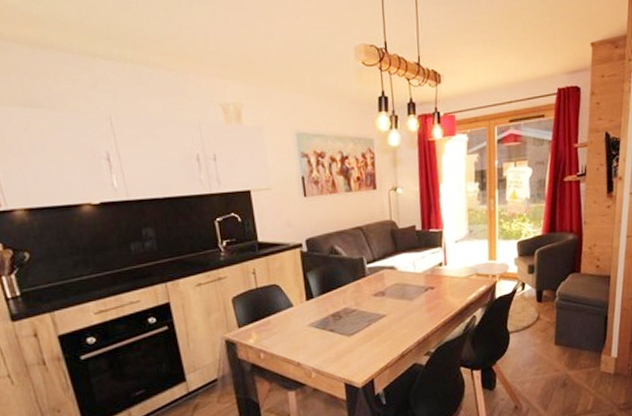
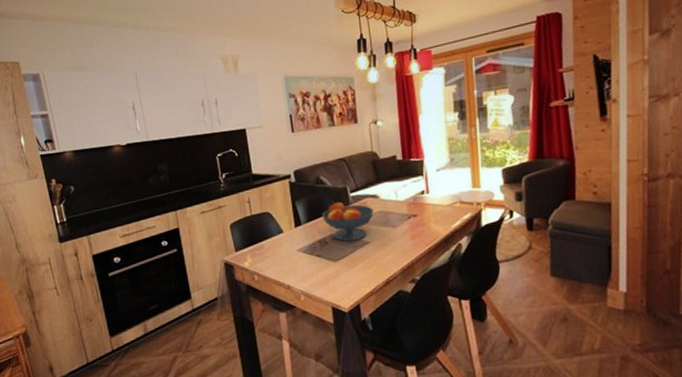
fruit bowl: none [336,273,391,315] -> present [322,202,374,242]

